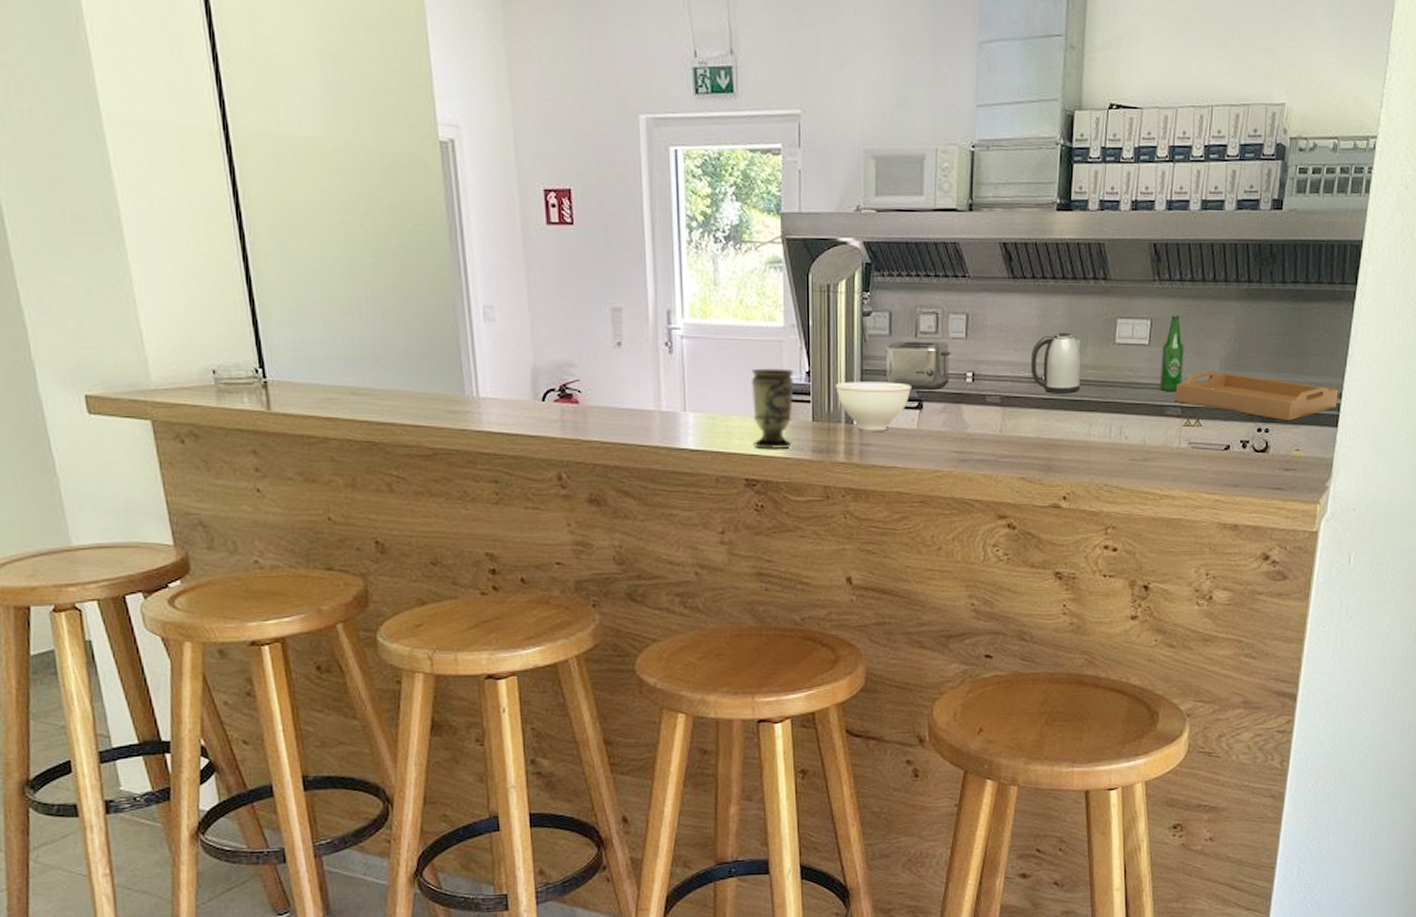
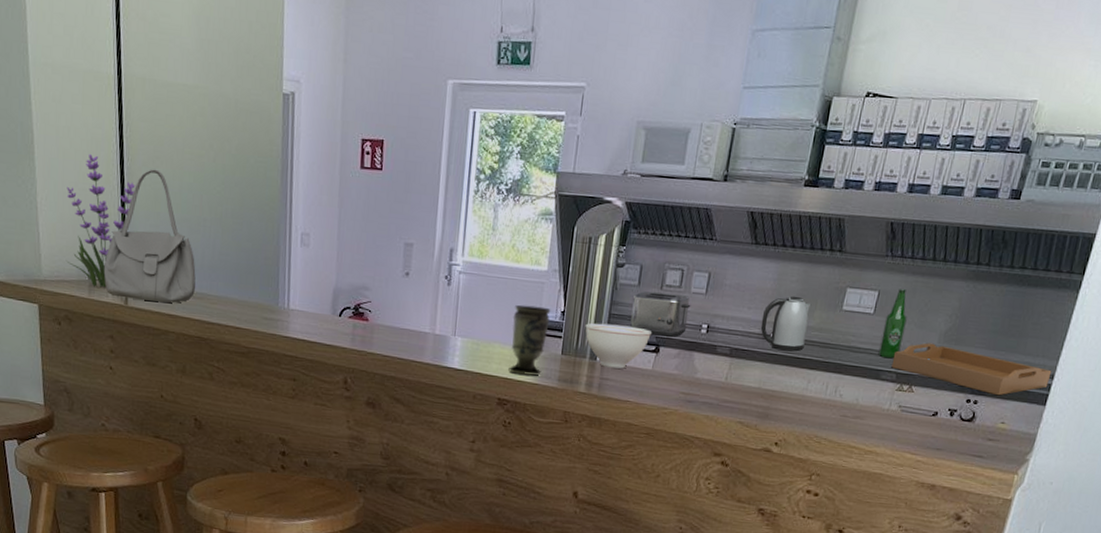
plant: none [172,230,264,392] -> present [66,154,136,288]
handbag: none [233,242,357,404] -> present [103,169,196,303]

